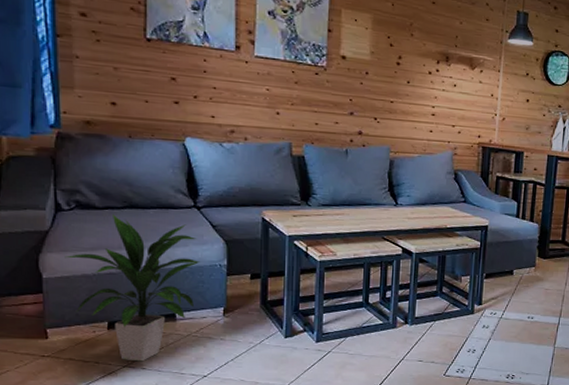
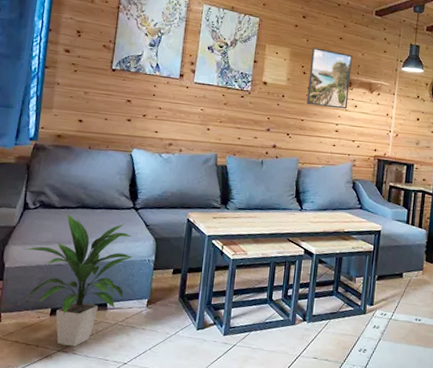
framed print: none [396,13,449,89] -> present [306,47,353,109]

